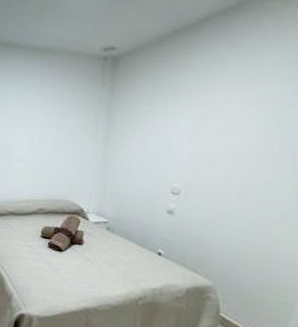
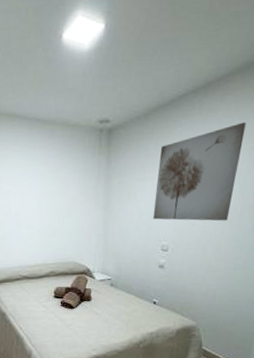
wall art: none [163,46,289,163] -> present [153,122,246,221]

